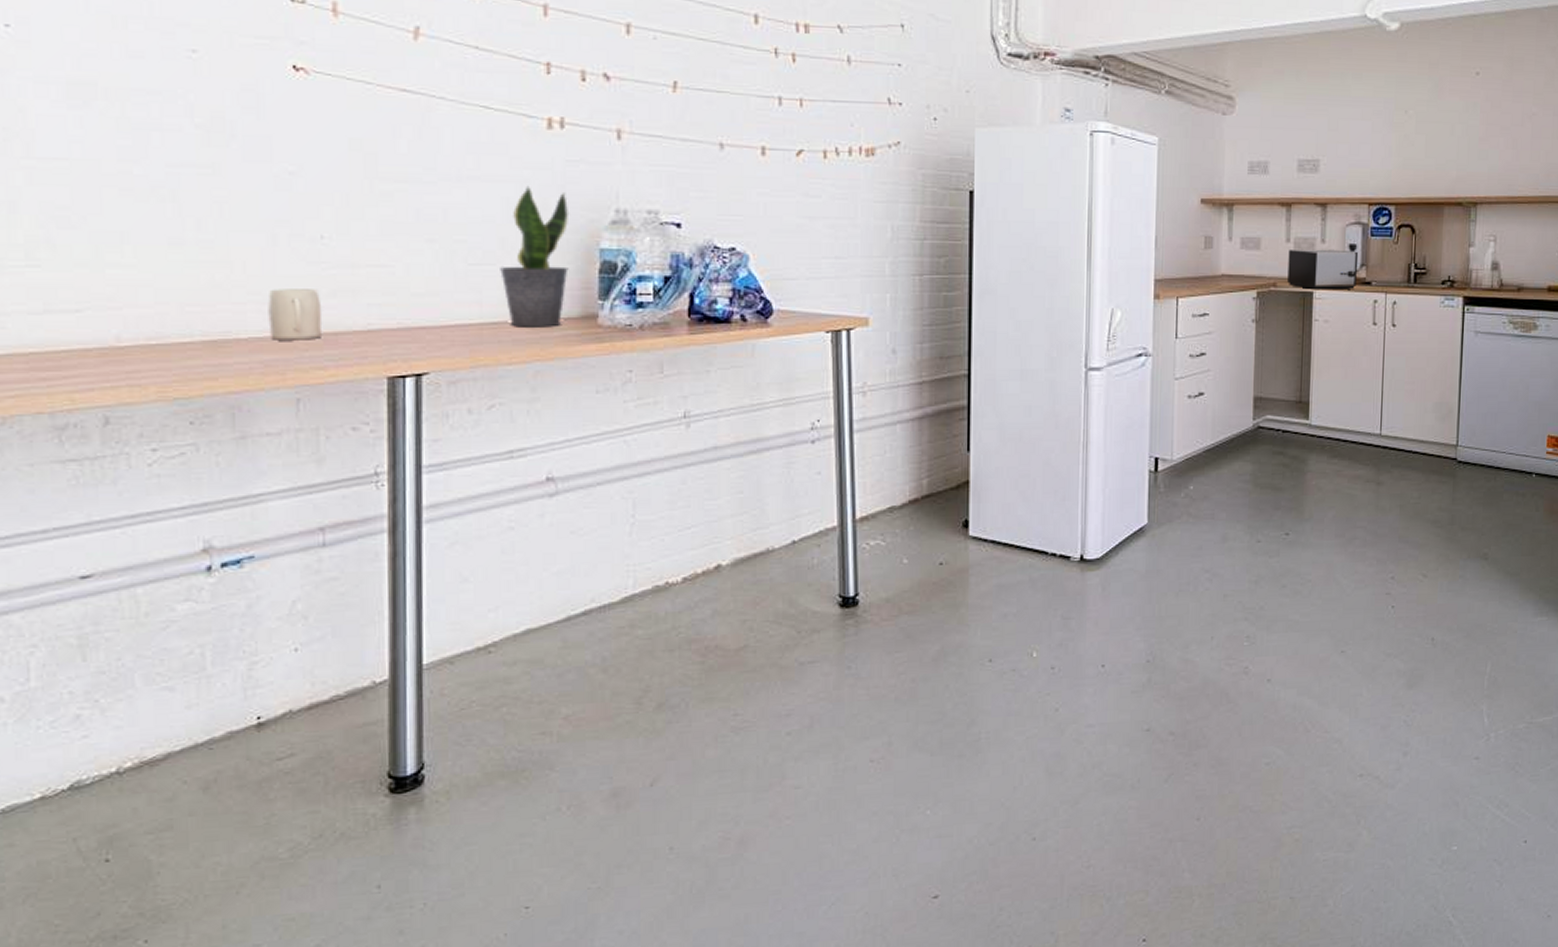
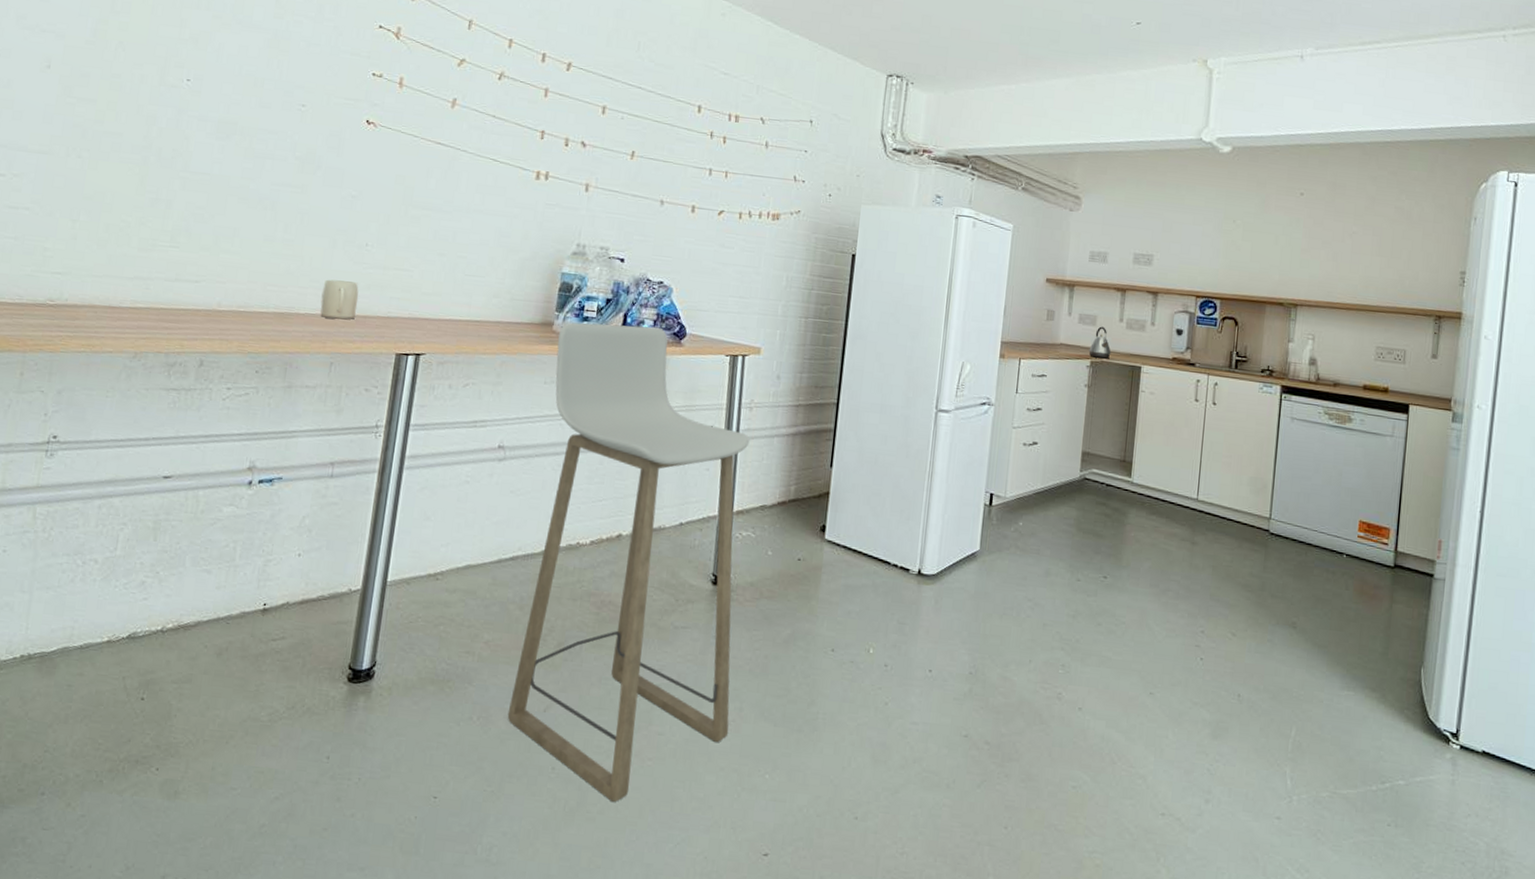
potted plant: present [500,185,570,327] -> none [487,220,543,329]
bar stool: none [605,306,878,873] -> present [507,322,750,802]
kettle: none [1254,250,1279,287] -> present [1089,326,1111,359]
toaster: present [1287,249,1359,290] -> none [1119,329,1185,368]

